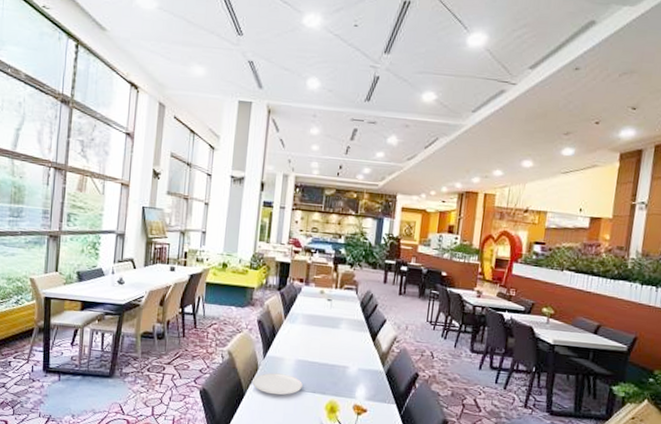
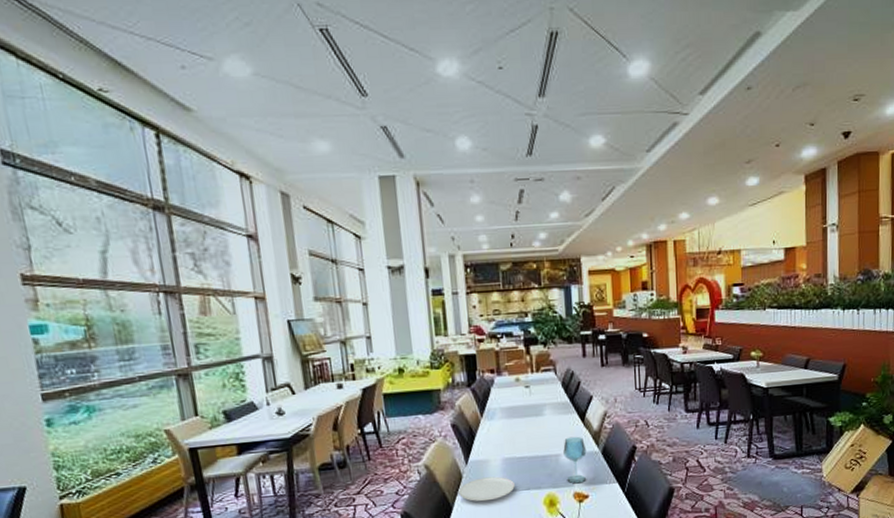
wine glass: none [349,352,373,397] -> present [563,436,587,484]

